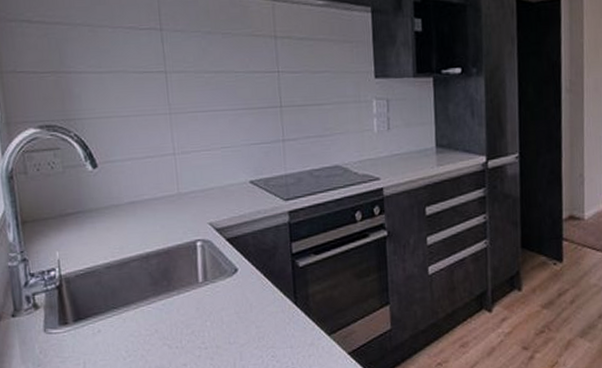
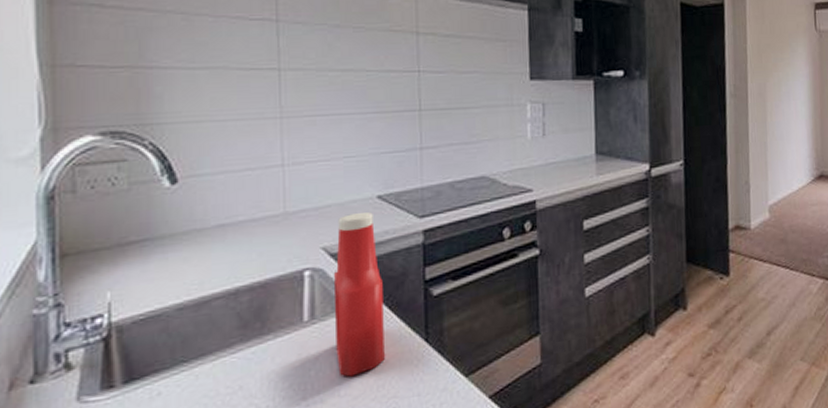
ketchup bottle: none [219,195,263,329] -> present [333,212,385,377]

